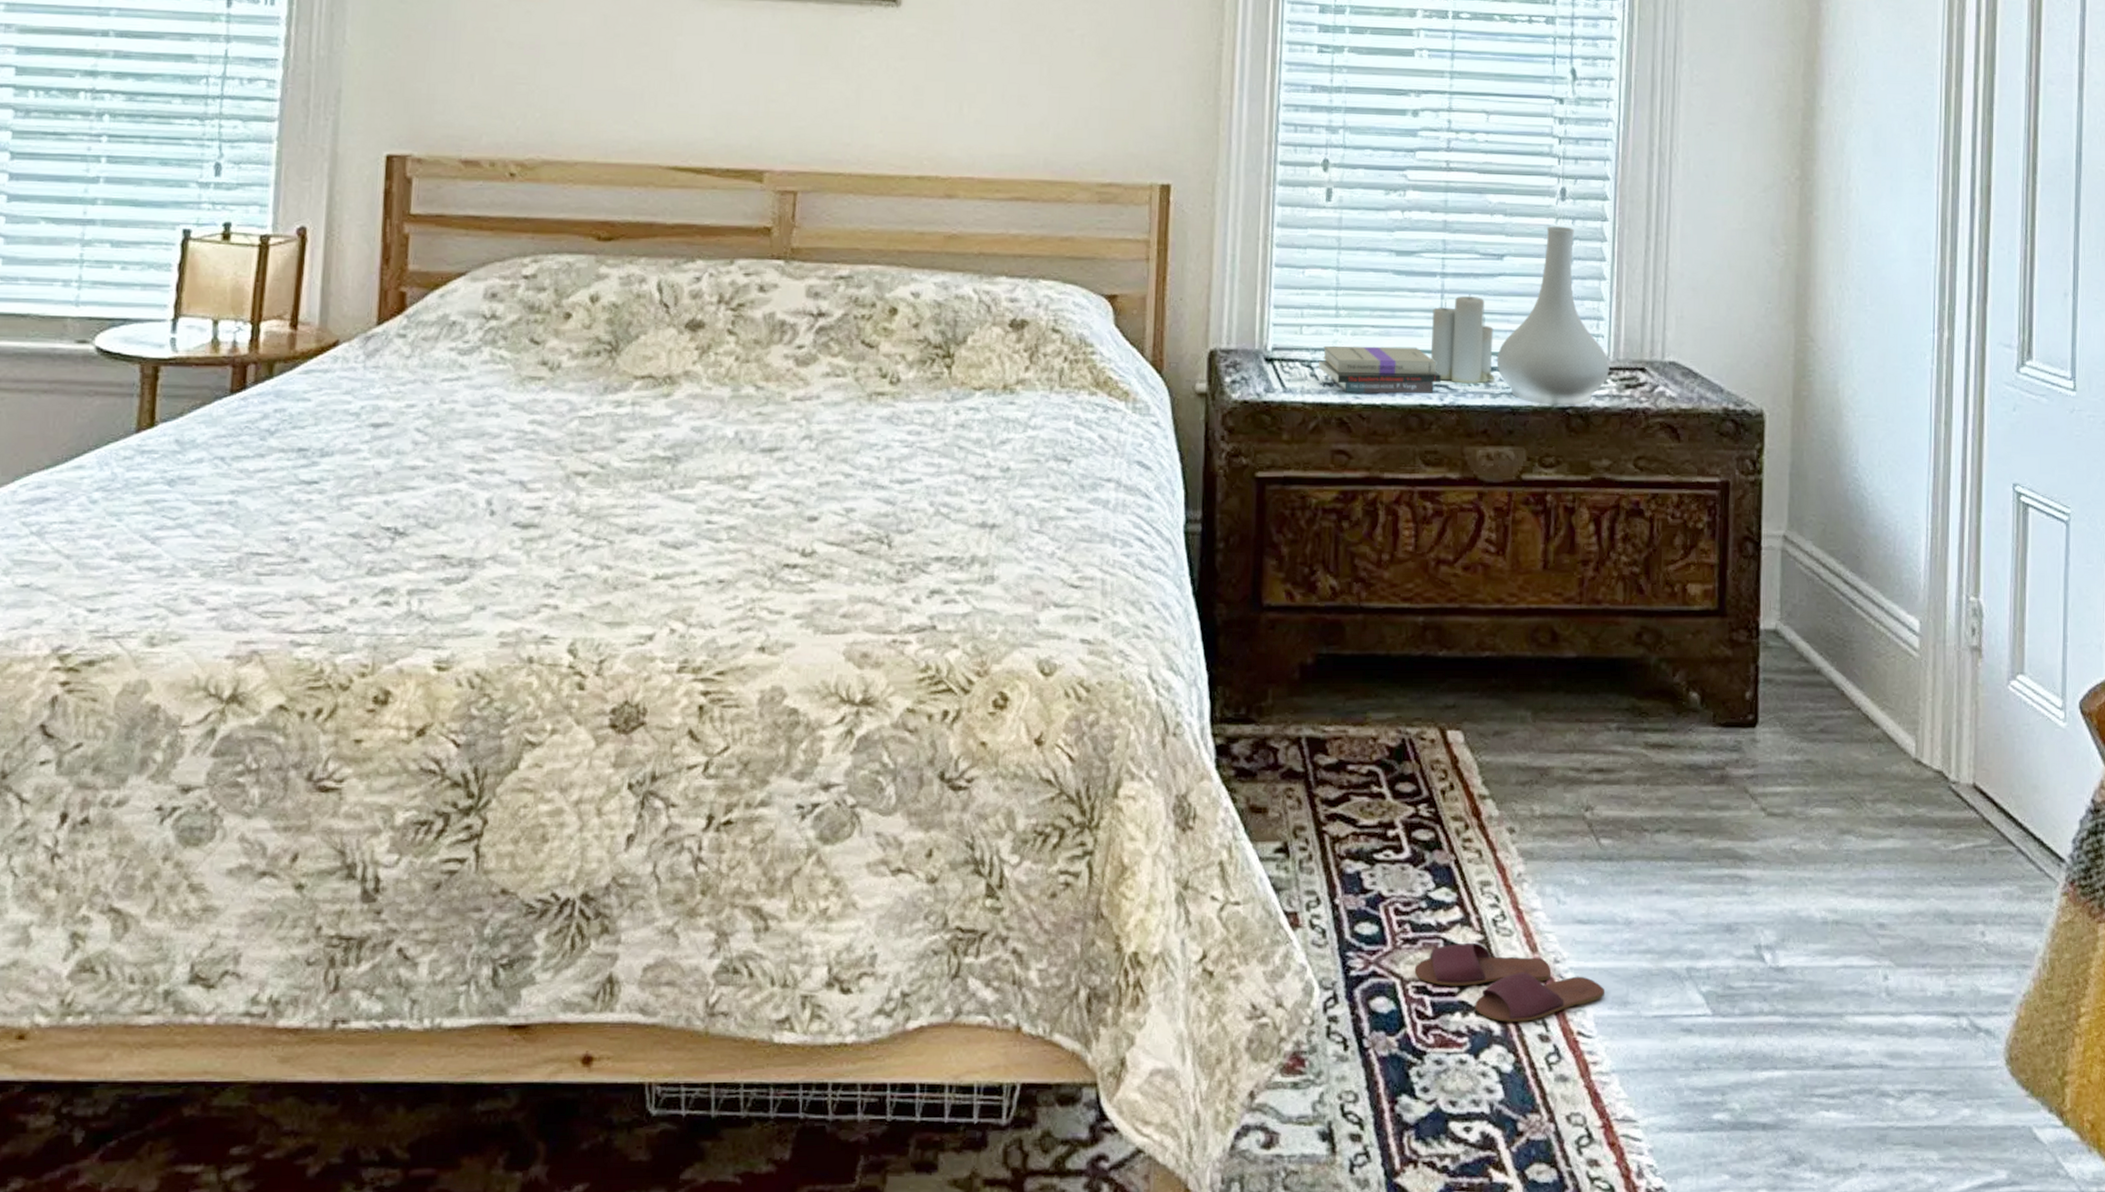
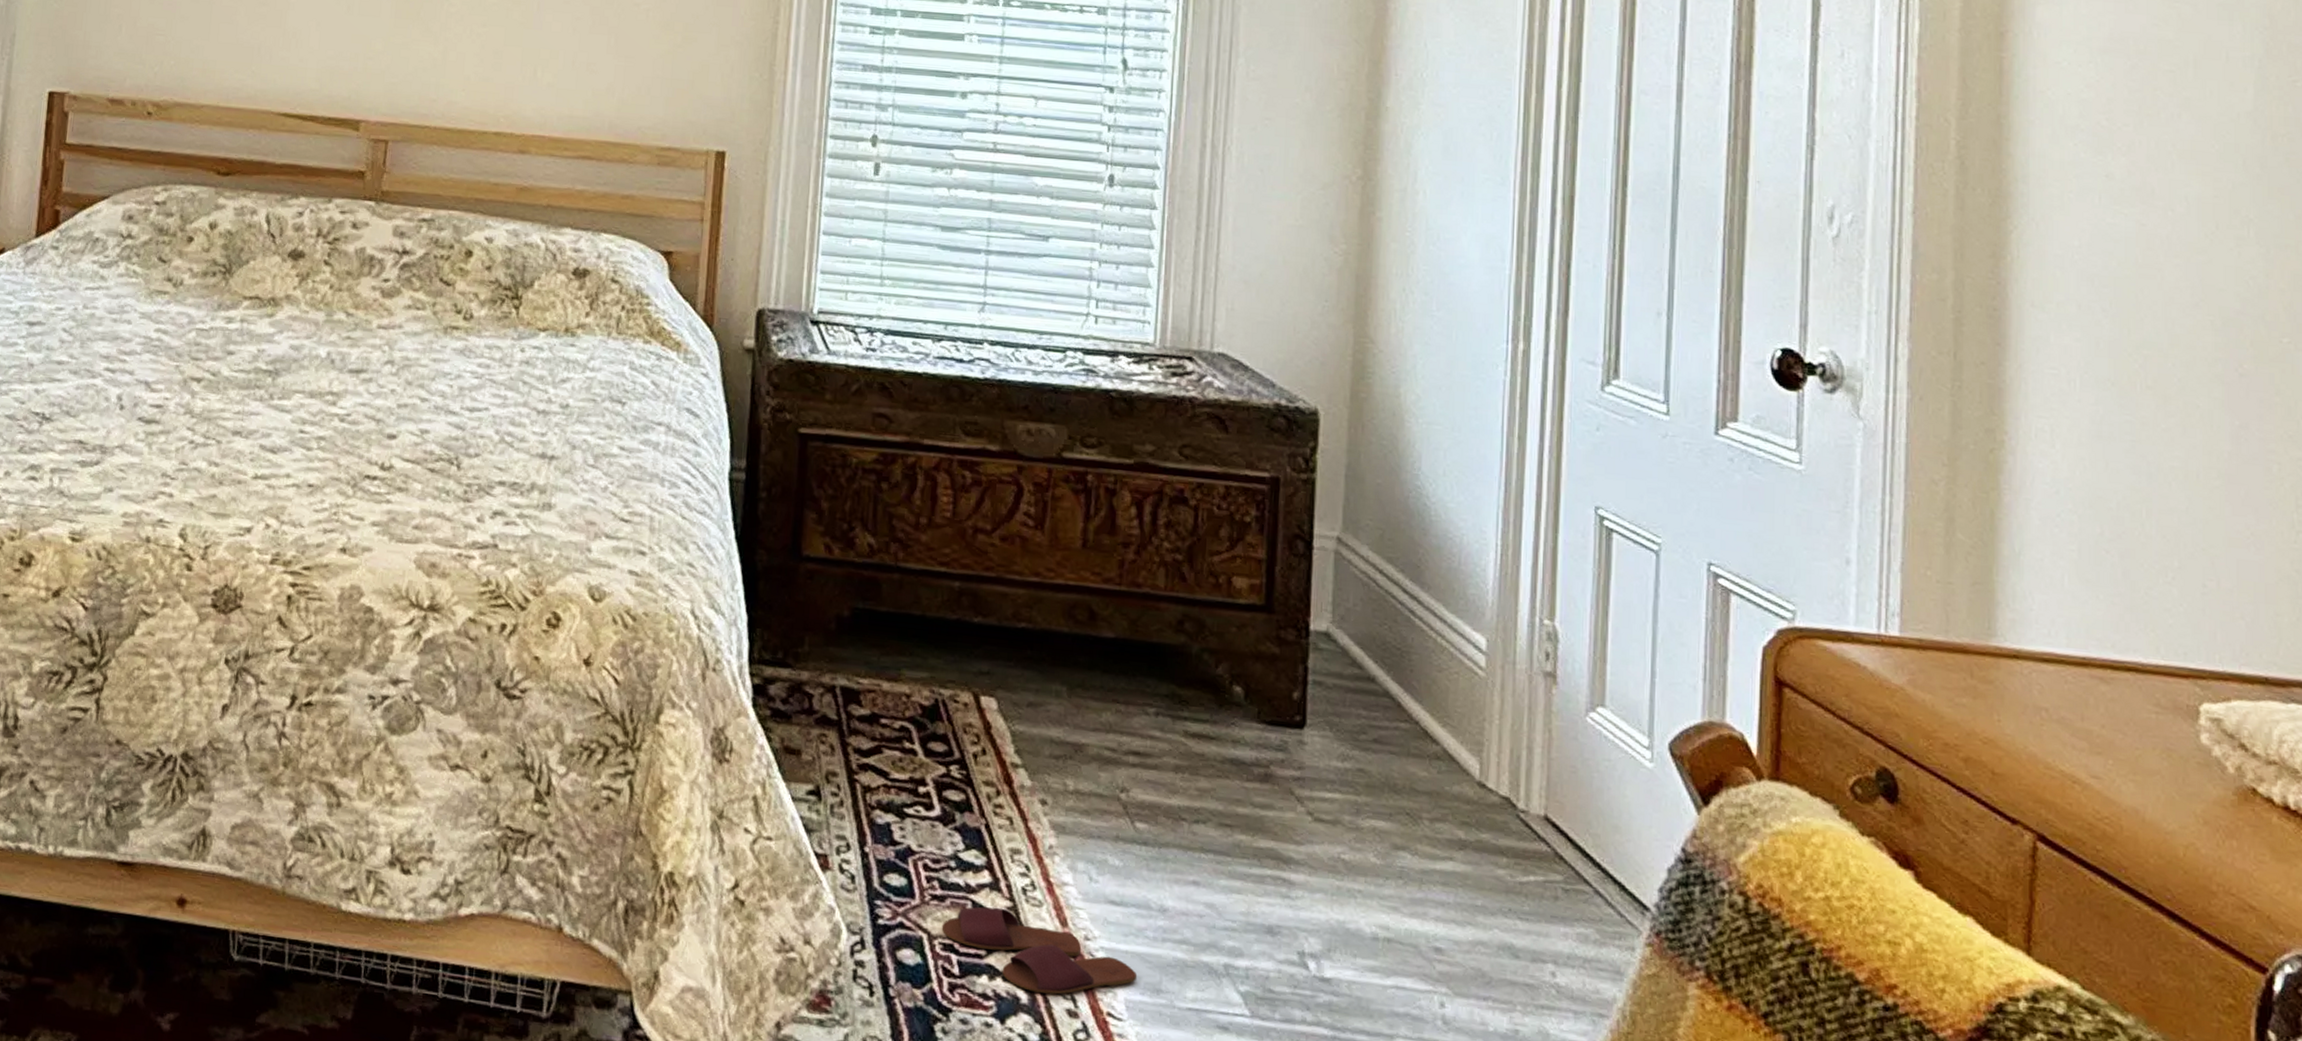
books: present [1318,345,1442,394] -> none [861,313,984,366]
candle: present [1430,294,1495,385] -> none [972,272,1037,361]
decorative vase: present [1496,226,1609,406] -> none [1039,211,1156,389]

